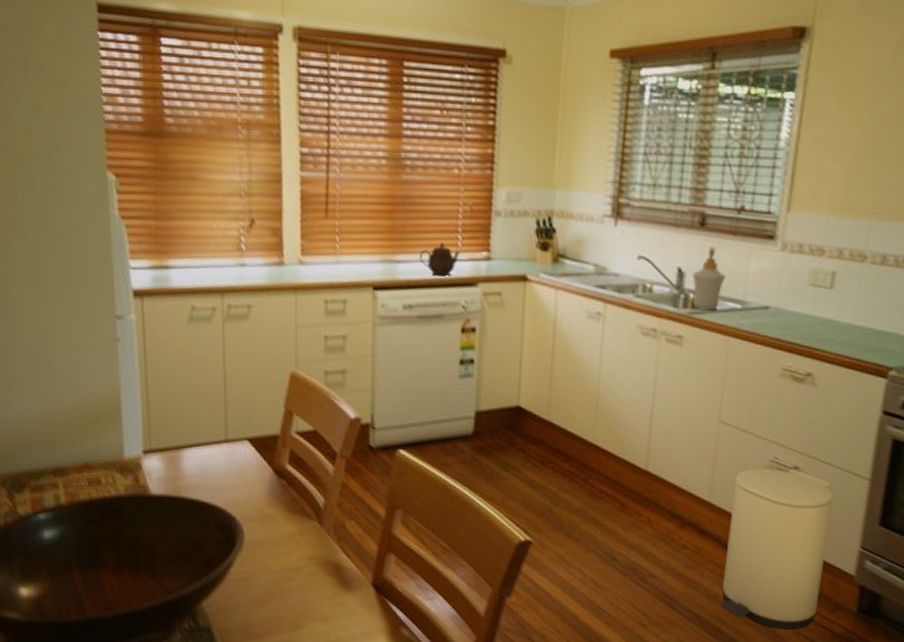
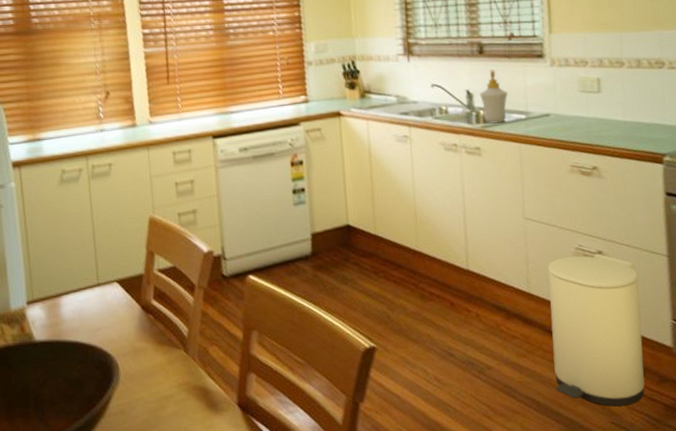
teapot: present [419,242,460,275] -> none [248,92,282,120]

